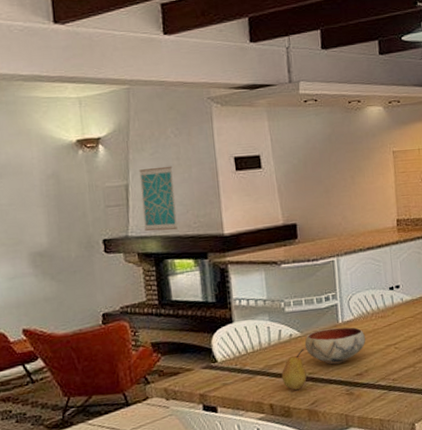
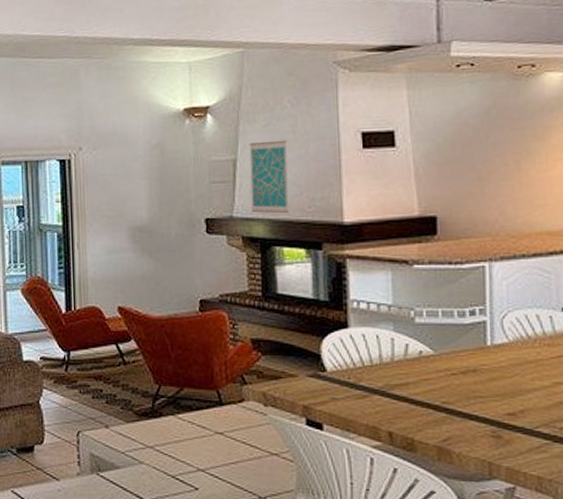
fruit: present [281,348,307,391] -> none [405,370,439,421]
bowl: present [304,327,366,365] -> none [438,351,524,397]

